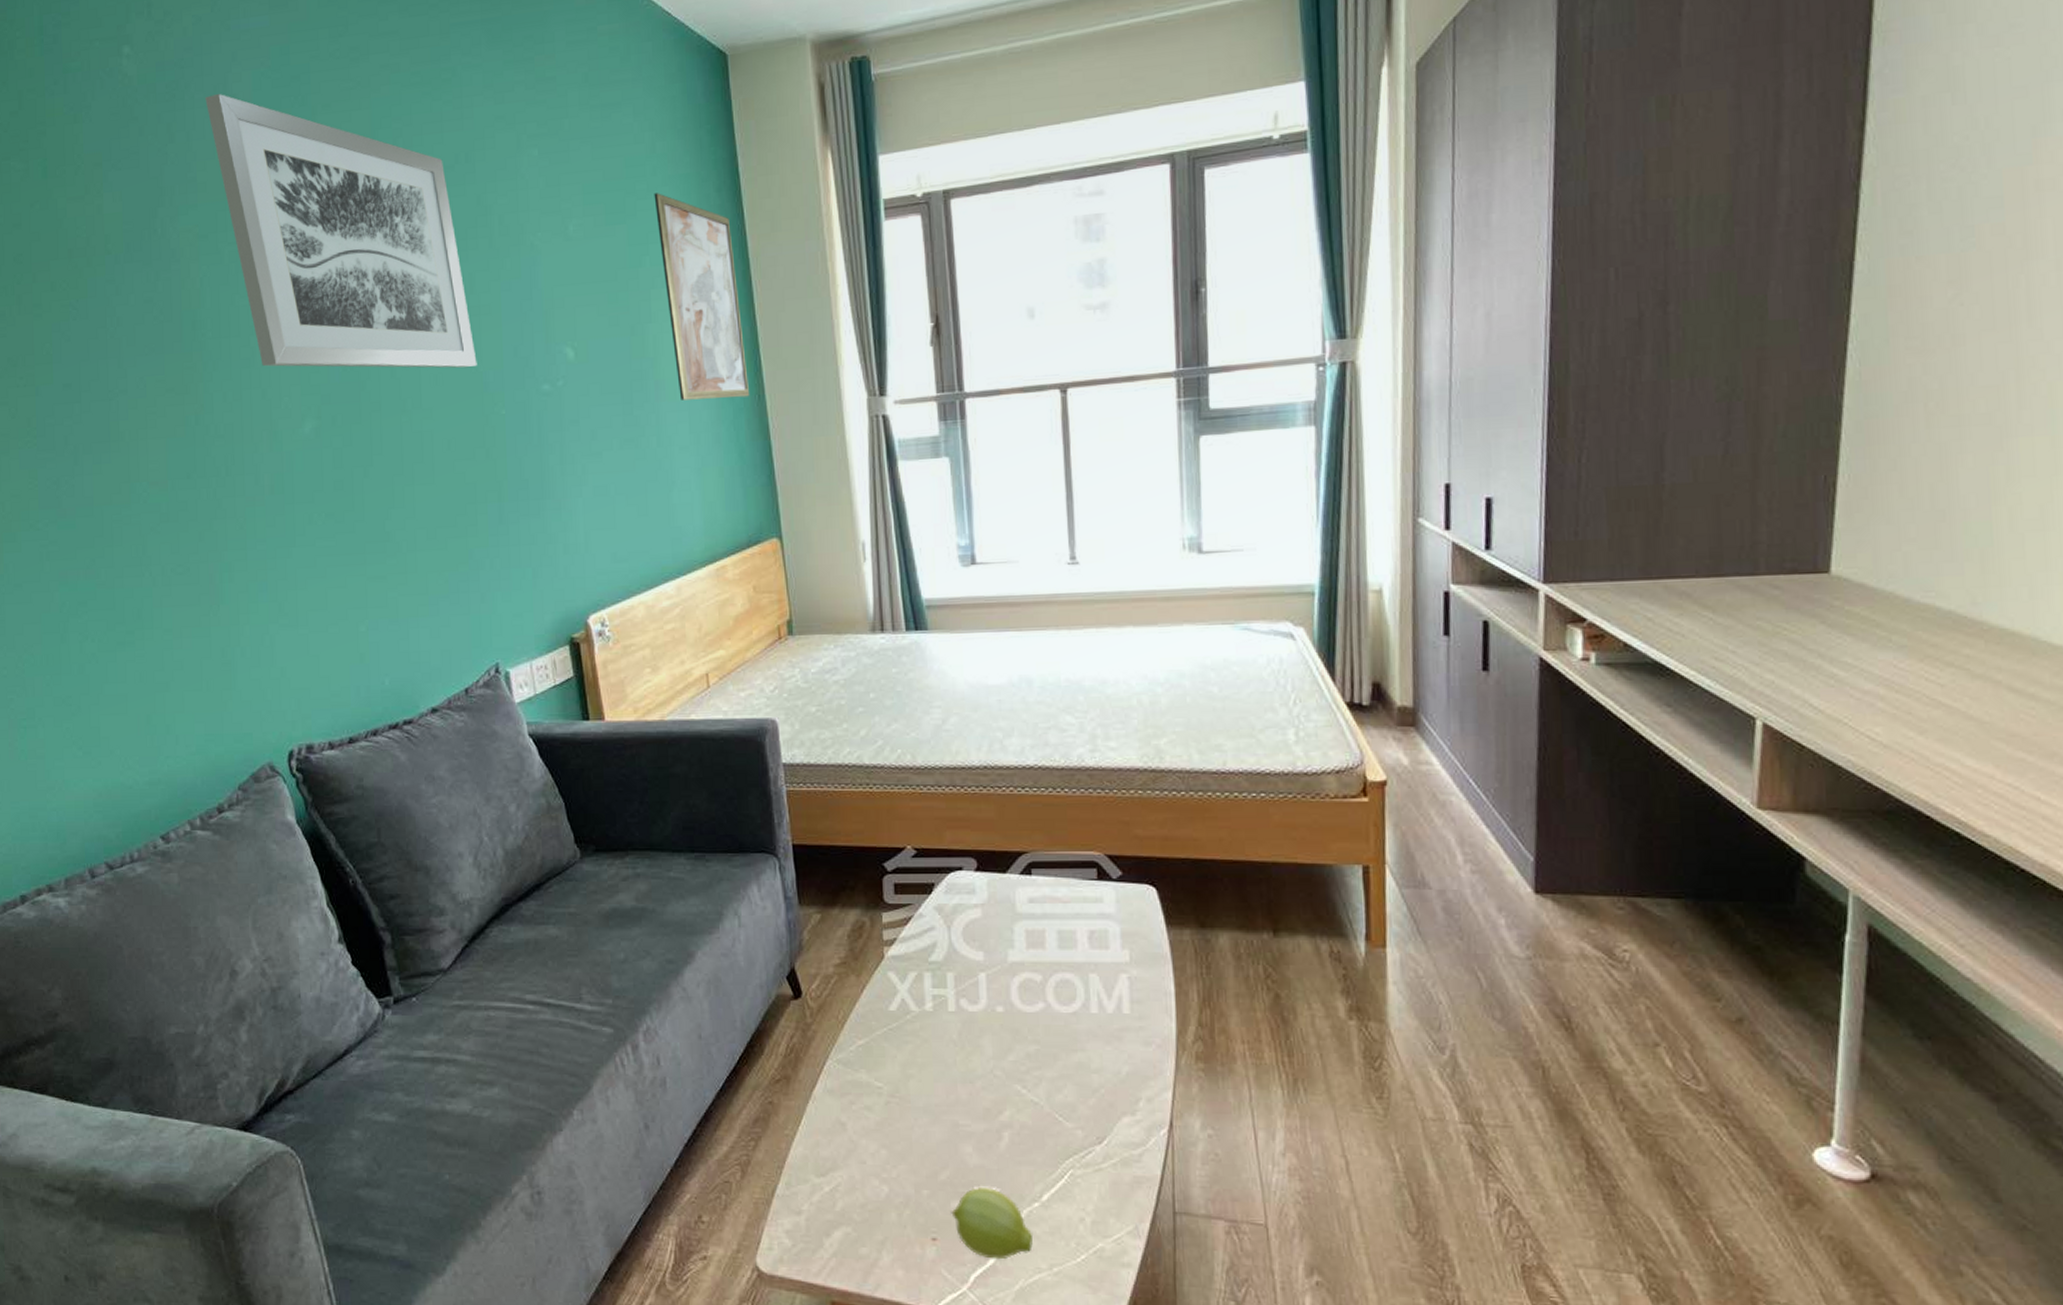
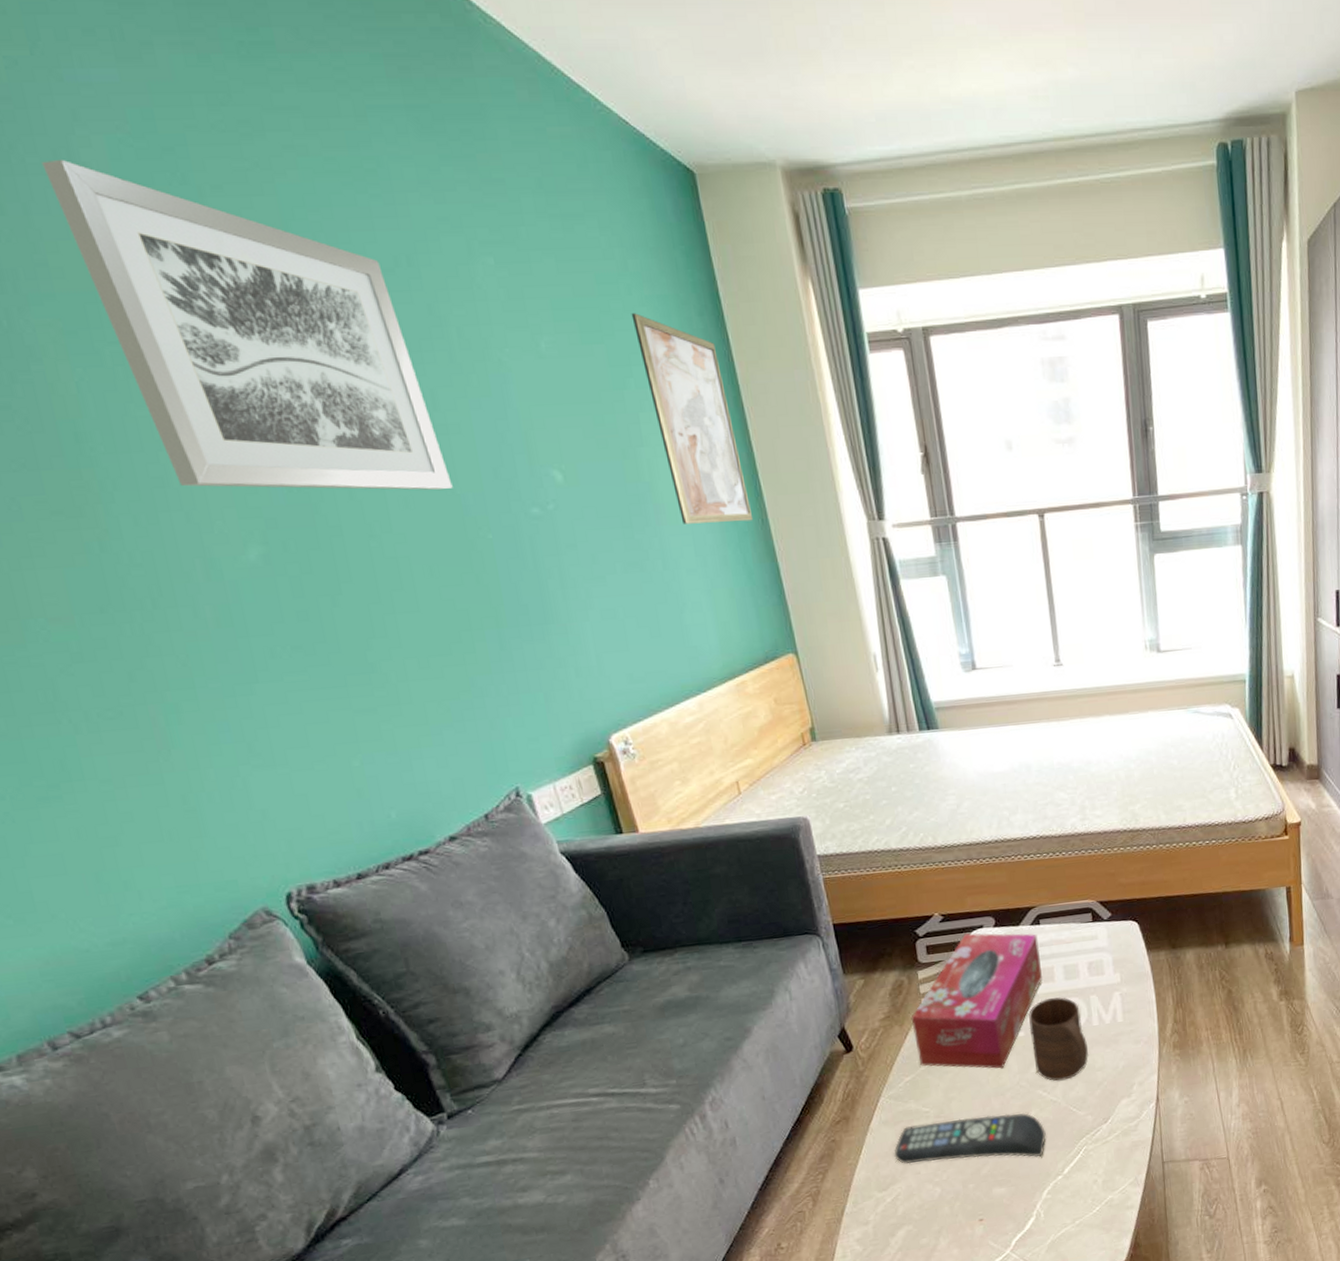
remote control: none [837,1102,1022,1172] -> present [894,1113,1046,1164]
tissue box: none [870,875,1031,1049] -> present [911,933,1043,1069]
fruit: present [951,1186,1033,1260] -> none [993,1172,1059,1225]
cup: none [1010,968,1084,1078] -> present [1029,997,1089,1081]

